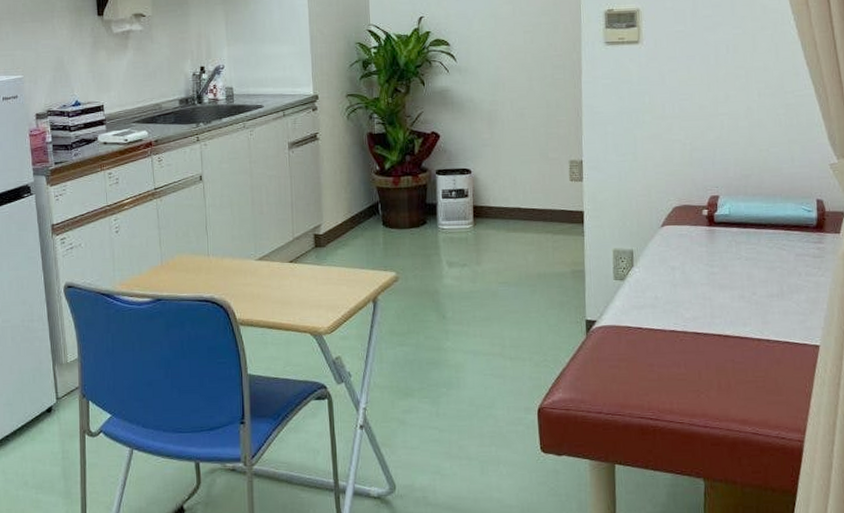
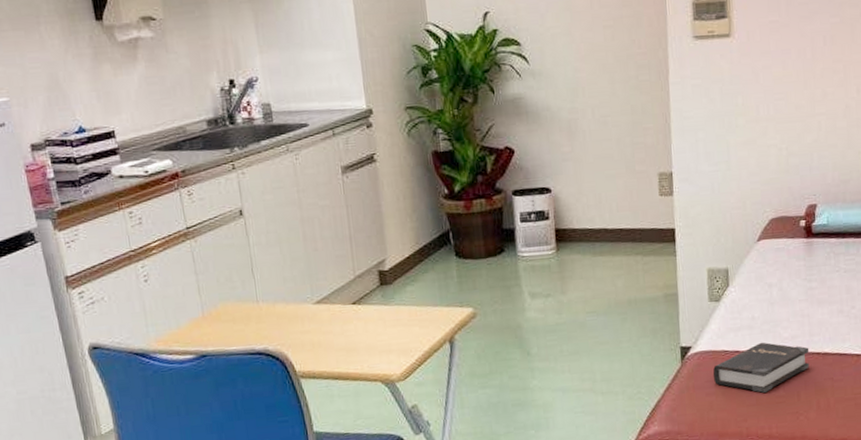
hardback book: none [616,321,711,369] -> present [712,342,809,393]

